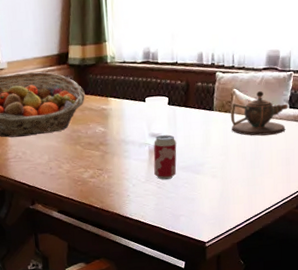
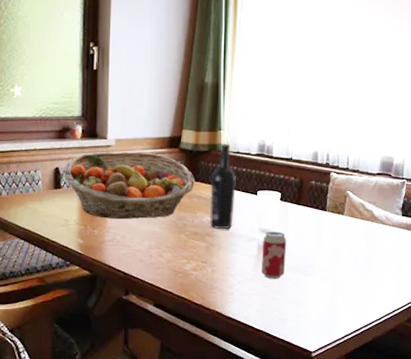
wine bottle: none [100,55,124,138] -> present [209,144,236,230]
teapot: present [230,90,288,136] -> none [343,195,401,241]

